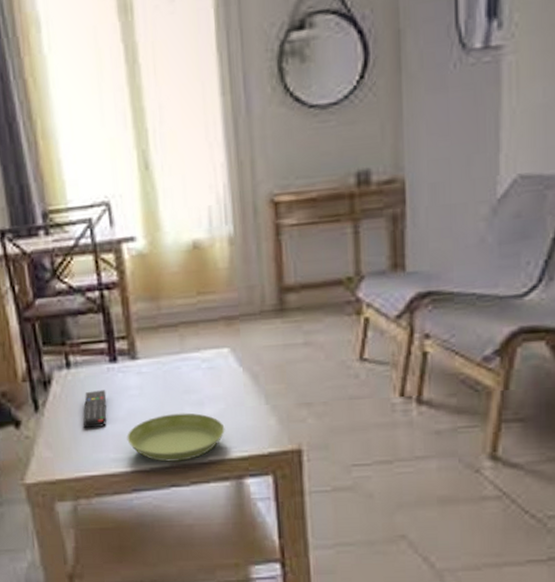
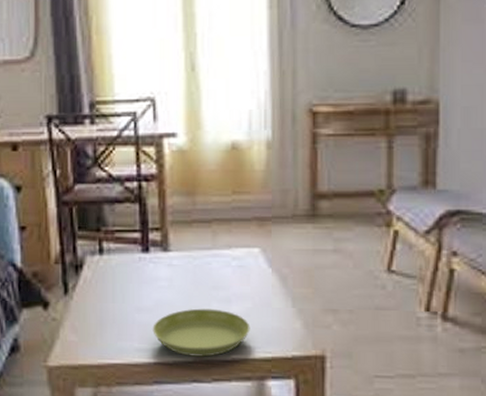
remote control: present [83,390,107,429] -> none [111,279,136,316]

